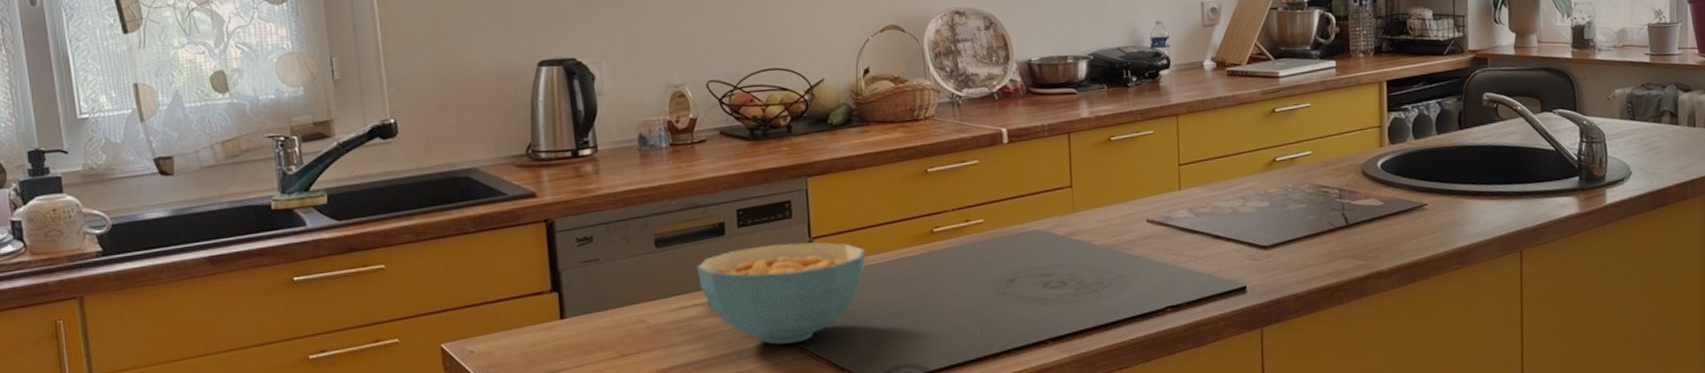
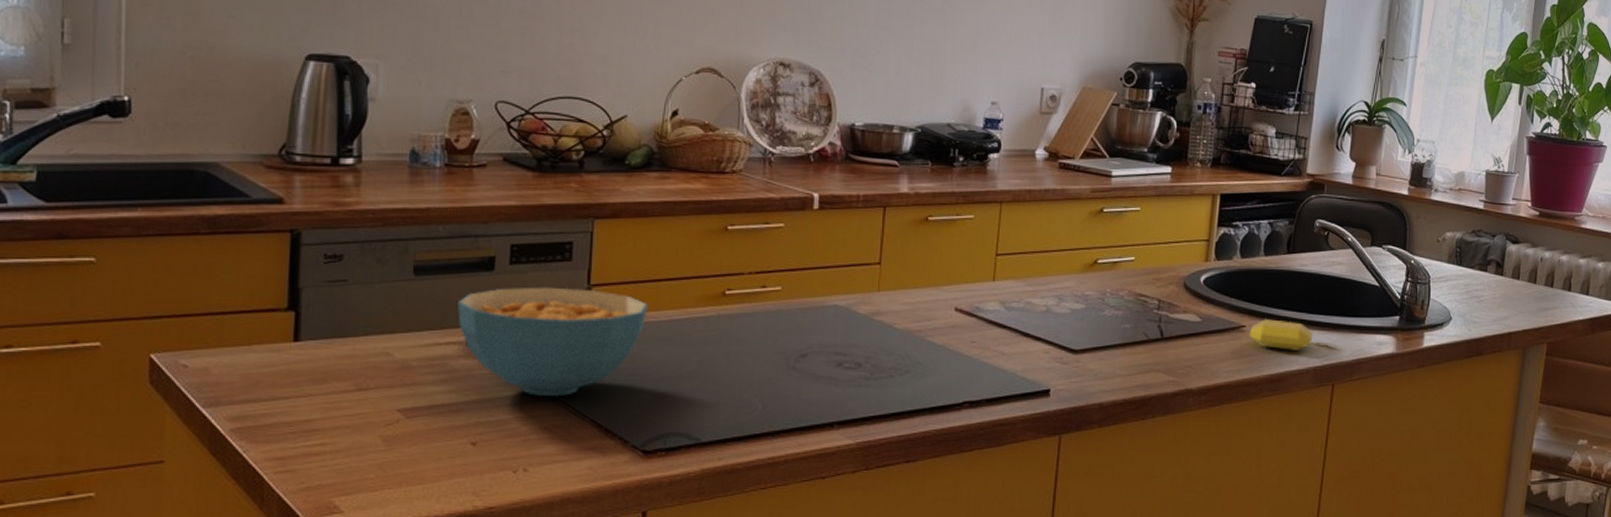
soap bar: none [1431,194,1495,223] -> present [1249,319,1313,350]

